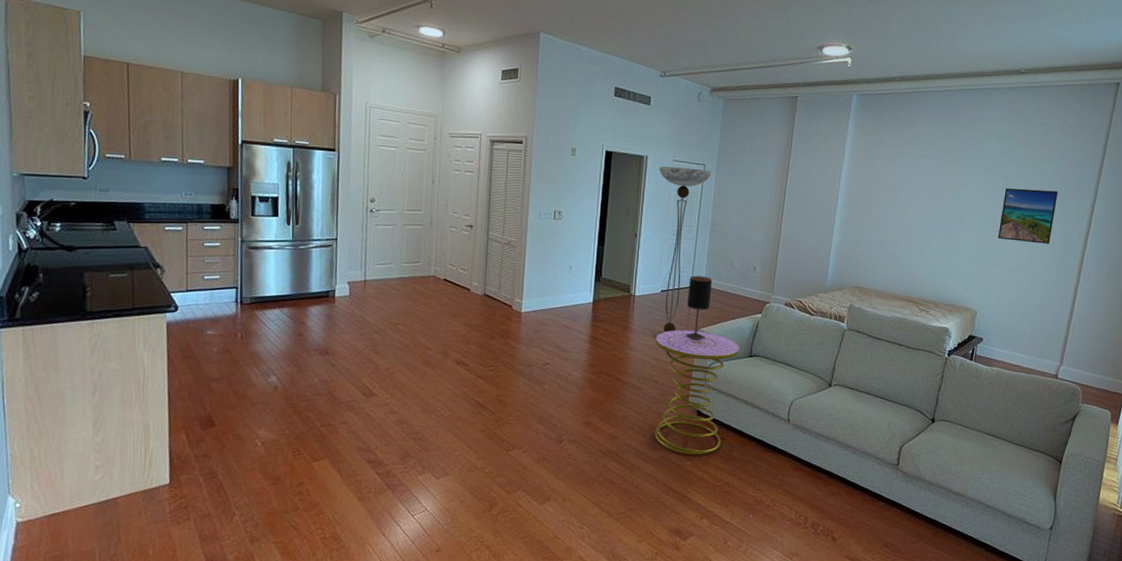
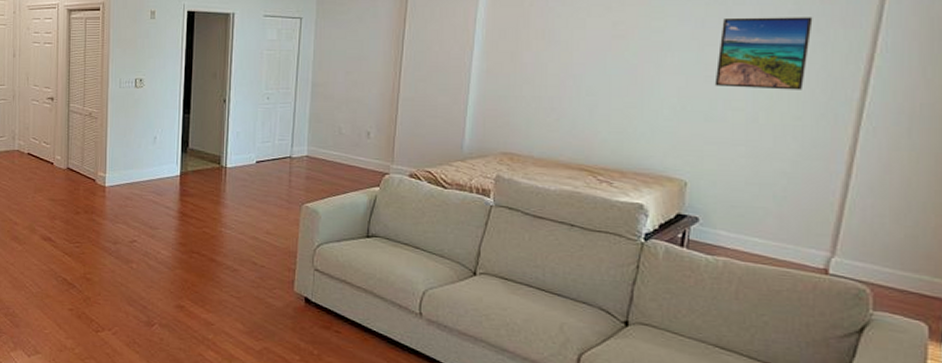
floor lamp: present [654,166,711,337] -> none [248,22,310,213]
side table: present [654,330,741,455] -> none [252,205,355,349]
table lamp: present [685,275,713,340] -> none [287,143,317,217]

